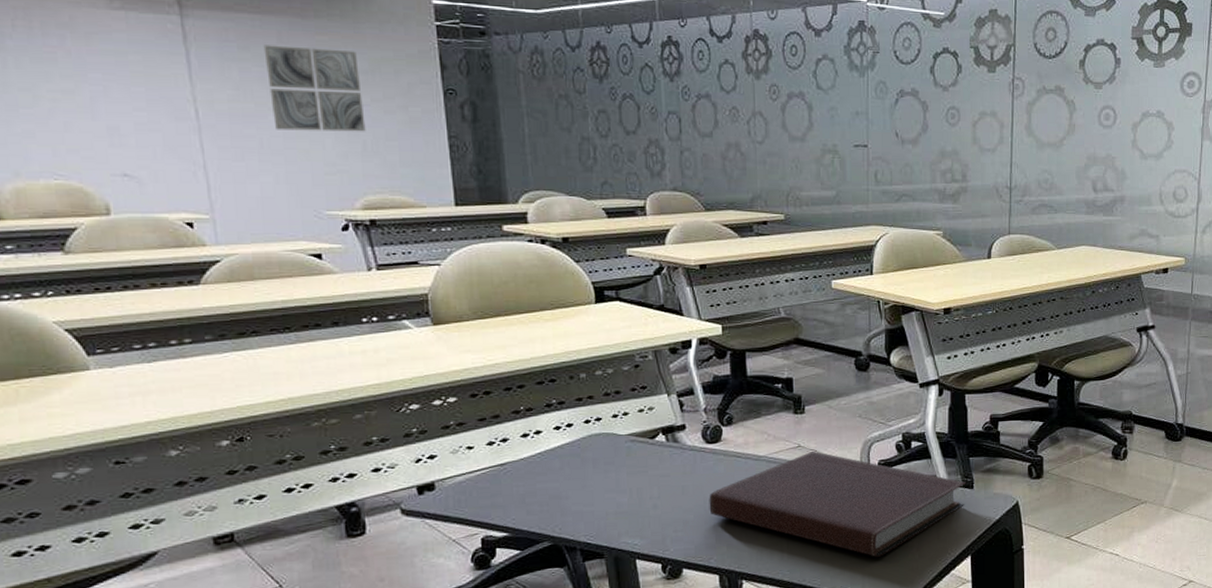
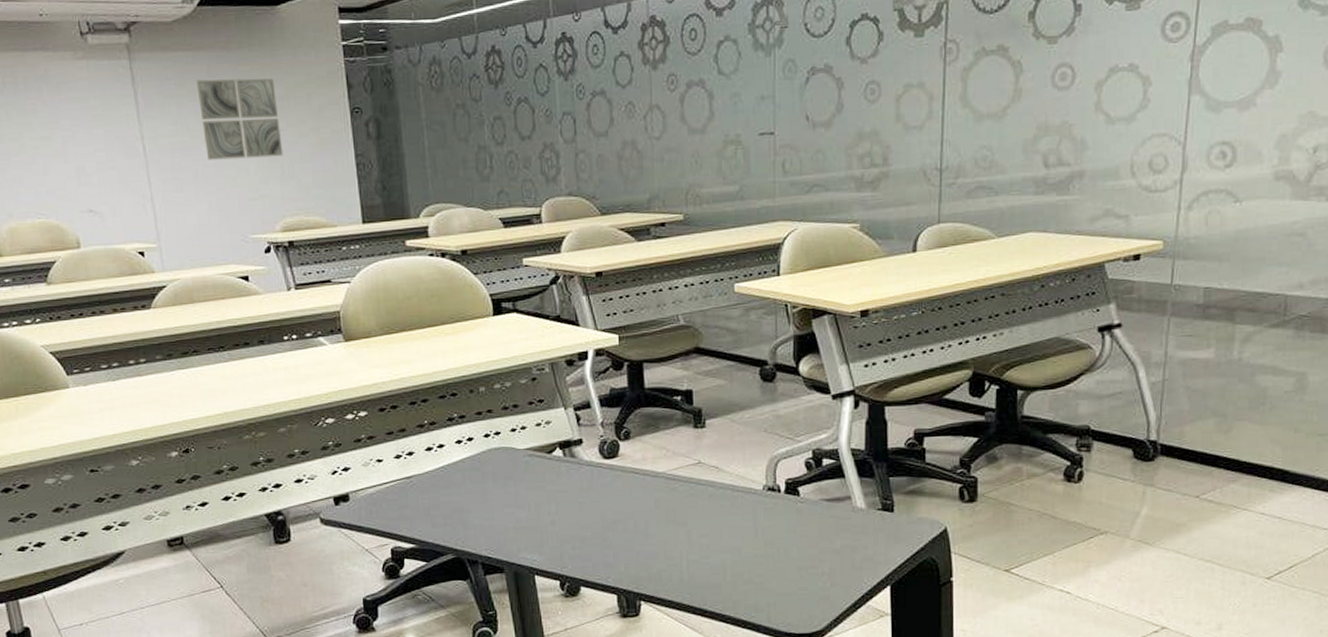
notebook: present [709,450,966,557] -> none [606,467,885,583]

